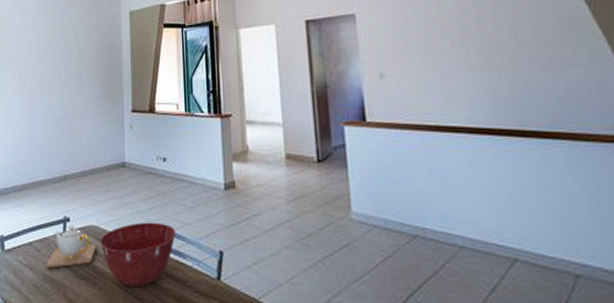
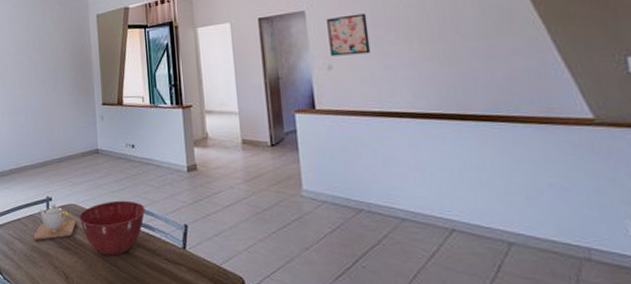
wall art: none [378,18,425,64] -> present [327,13,371,57]

